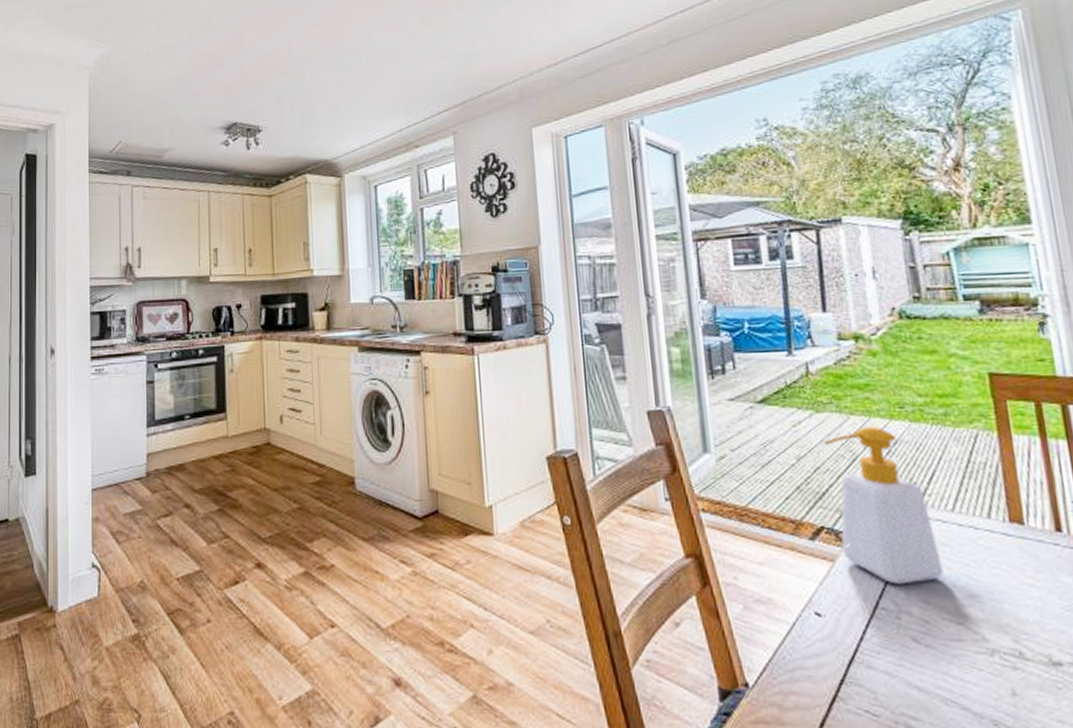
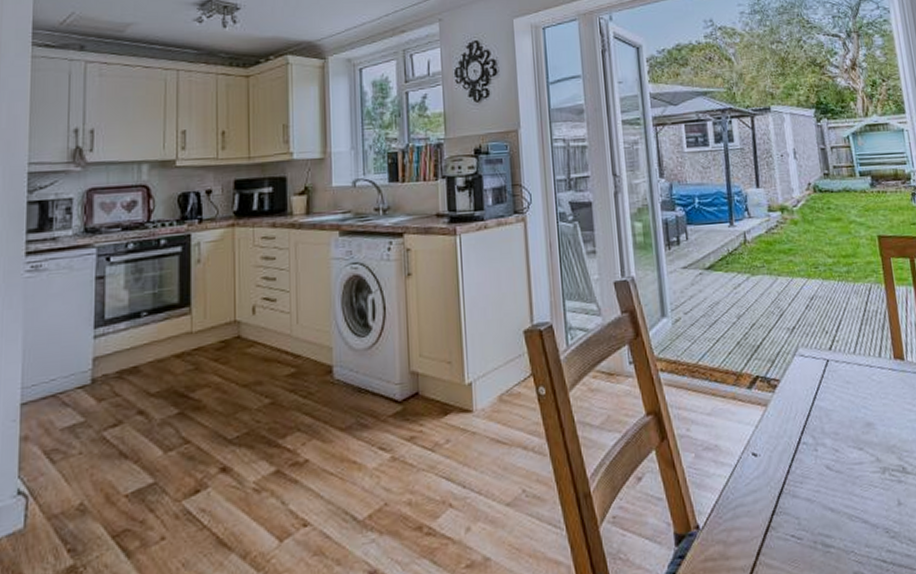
soap bottle: present [824,427,944,585] -> none [759,285,848,421]

